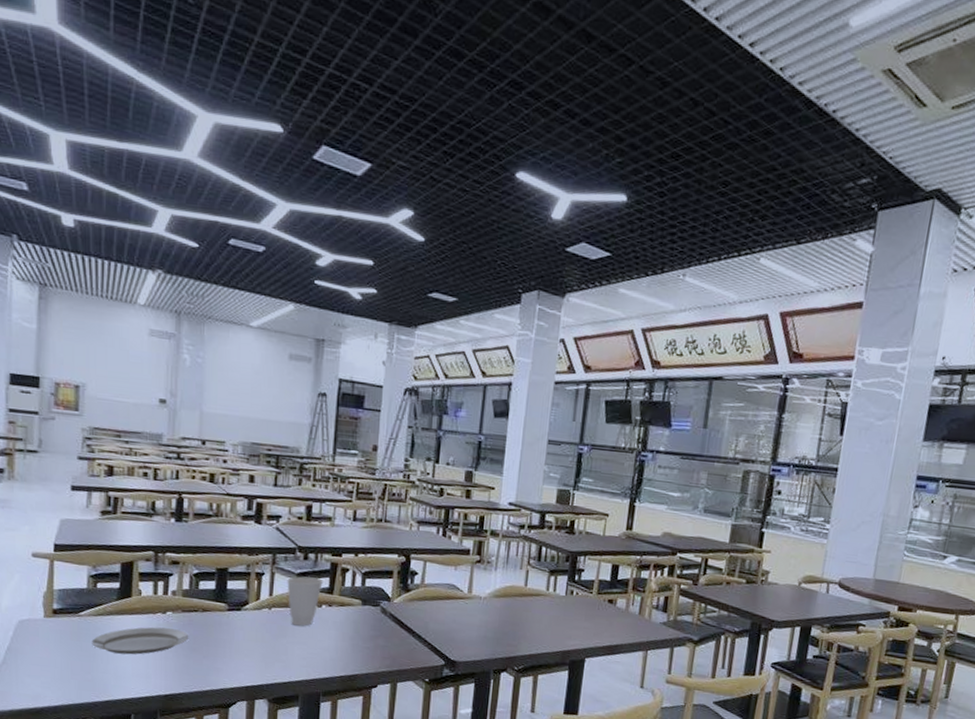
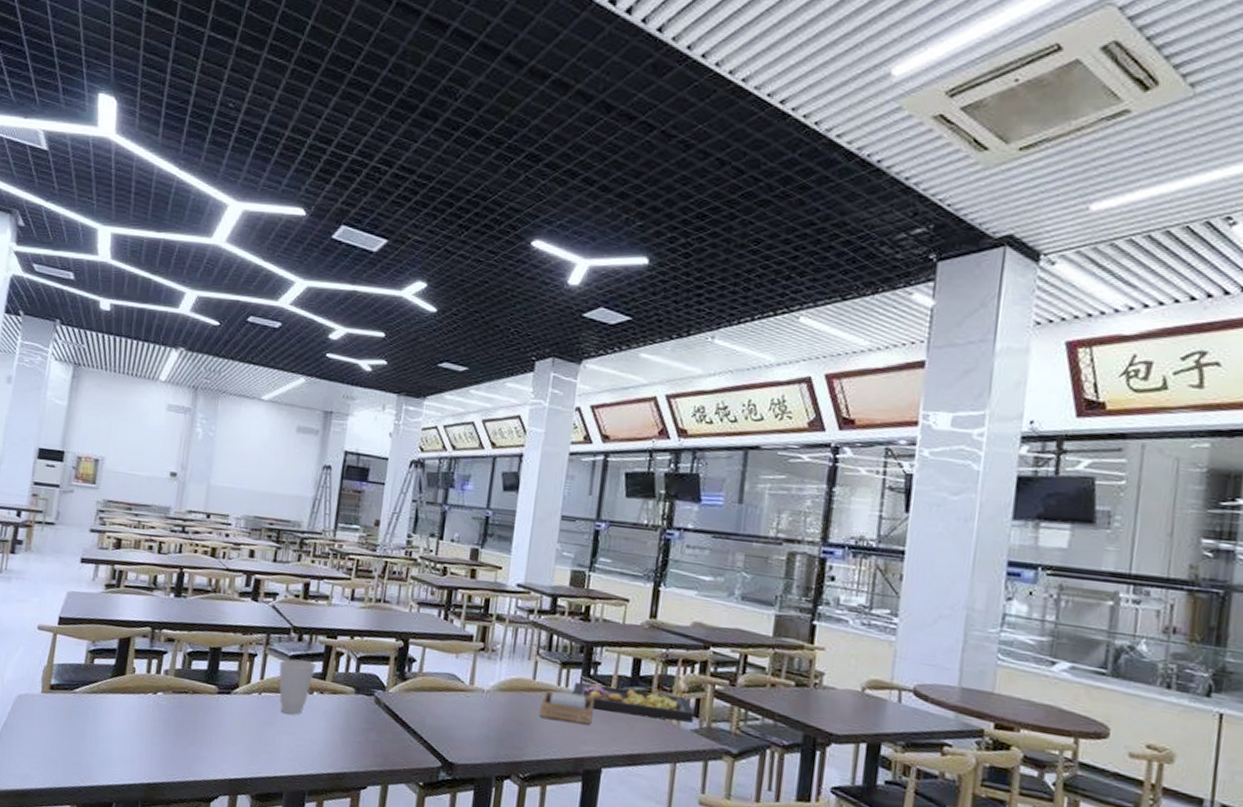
plate: present [92,627,189,655] -> none [83,707,177,737]
napkin holder: none [531,595,578,623] -> present [539,690,594,725]
food tray: none [560,587,663,617] -> present [573,682,694,723]

